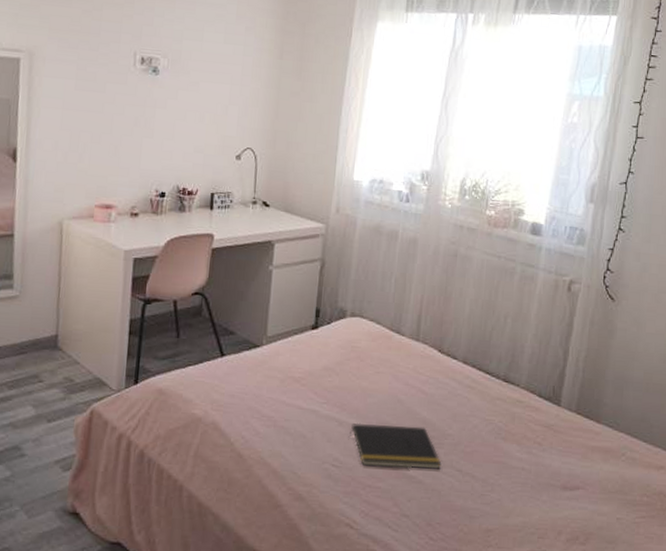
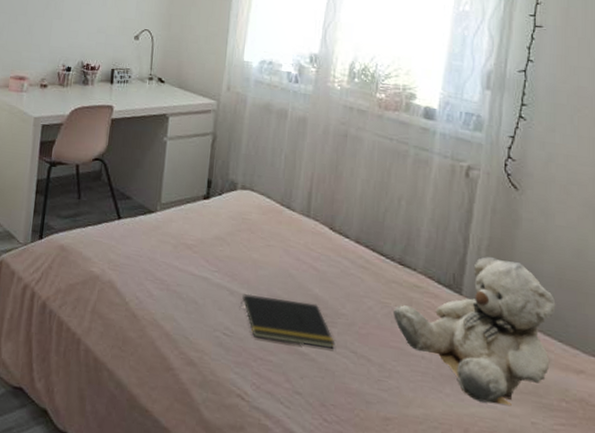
teddy bear: none [497,367,643,505] -> present [394,256,556,405]

